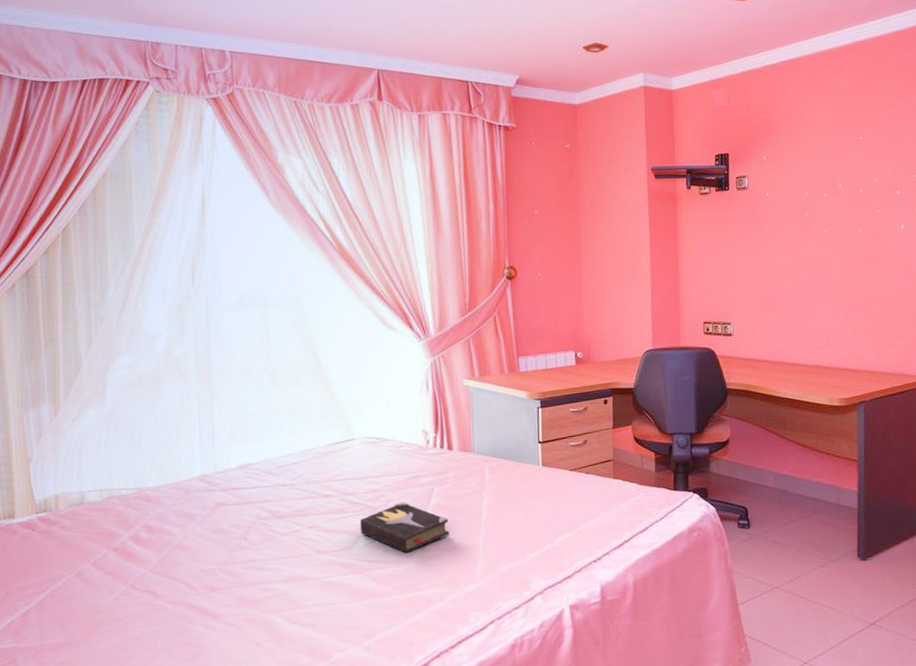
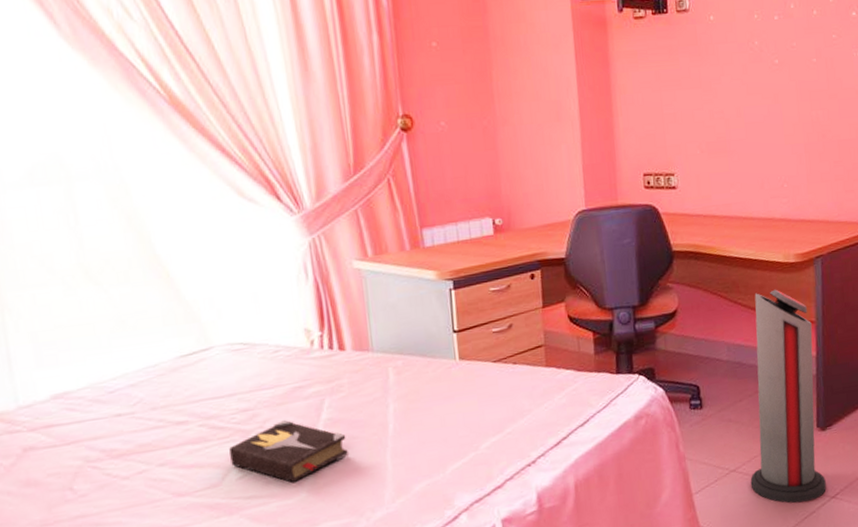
air purifier: none [792,428,866,625] -> present [750,289,826,503]

